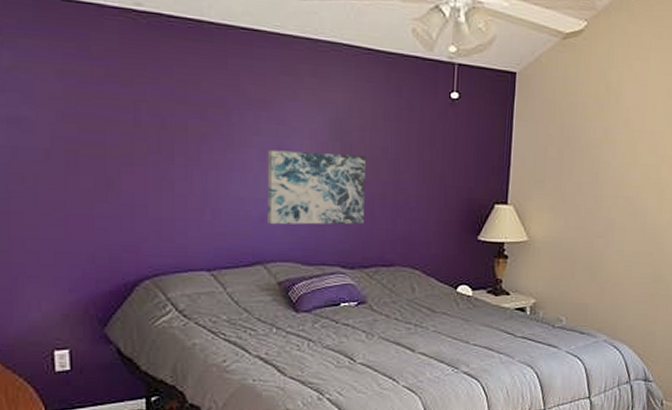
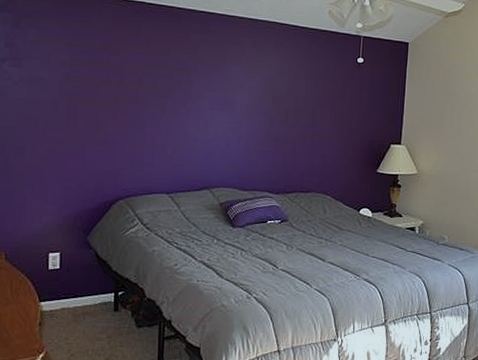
wall art: present [267,150,366,225] -> none [214,101,291,159]

